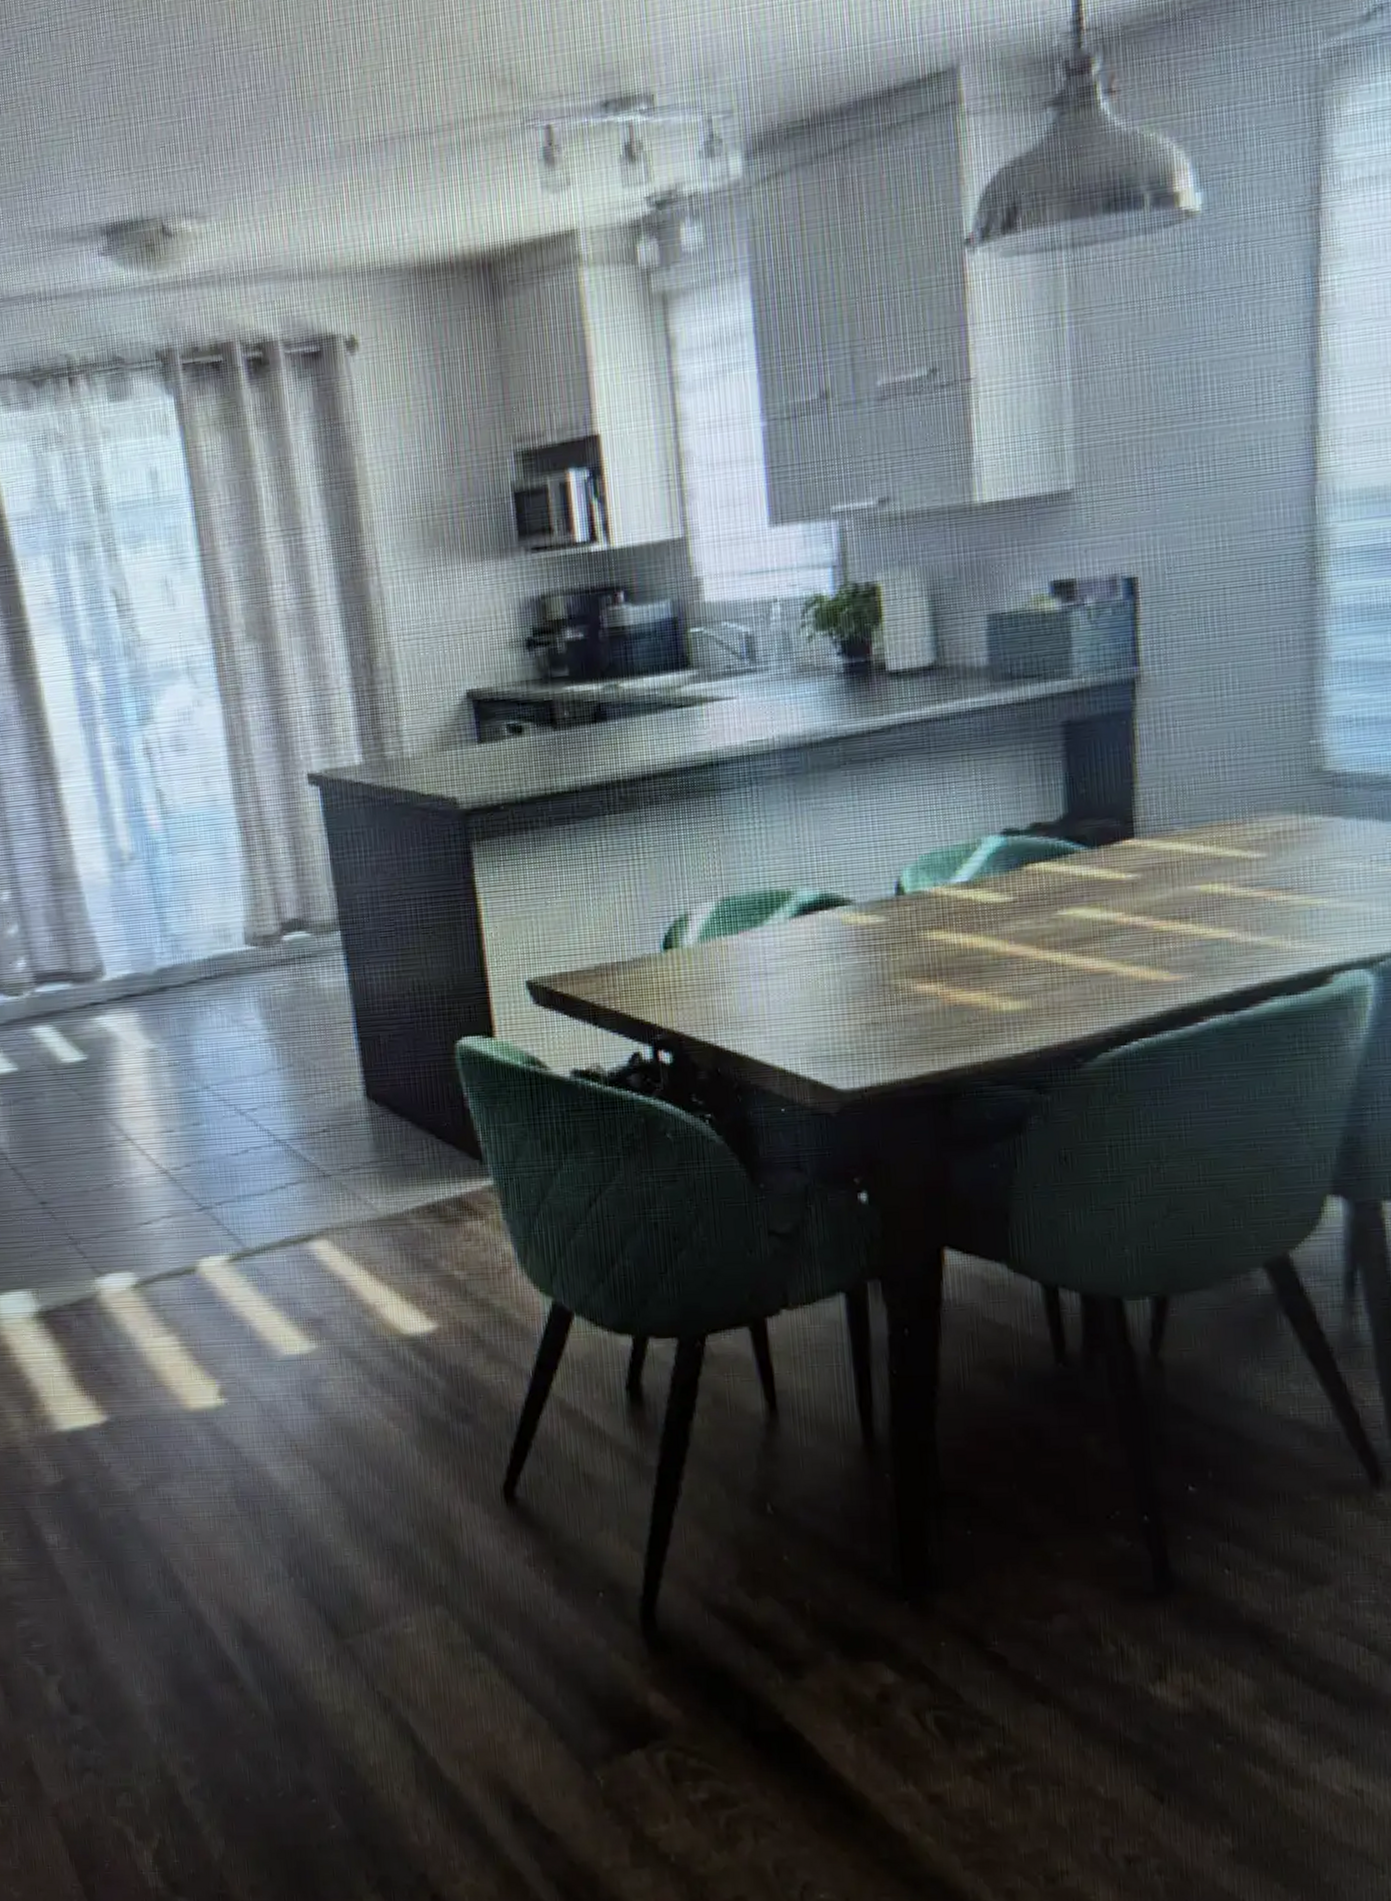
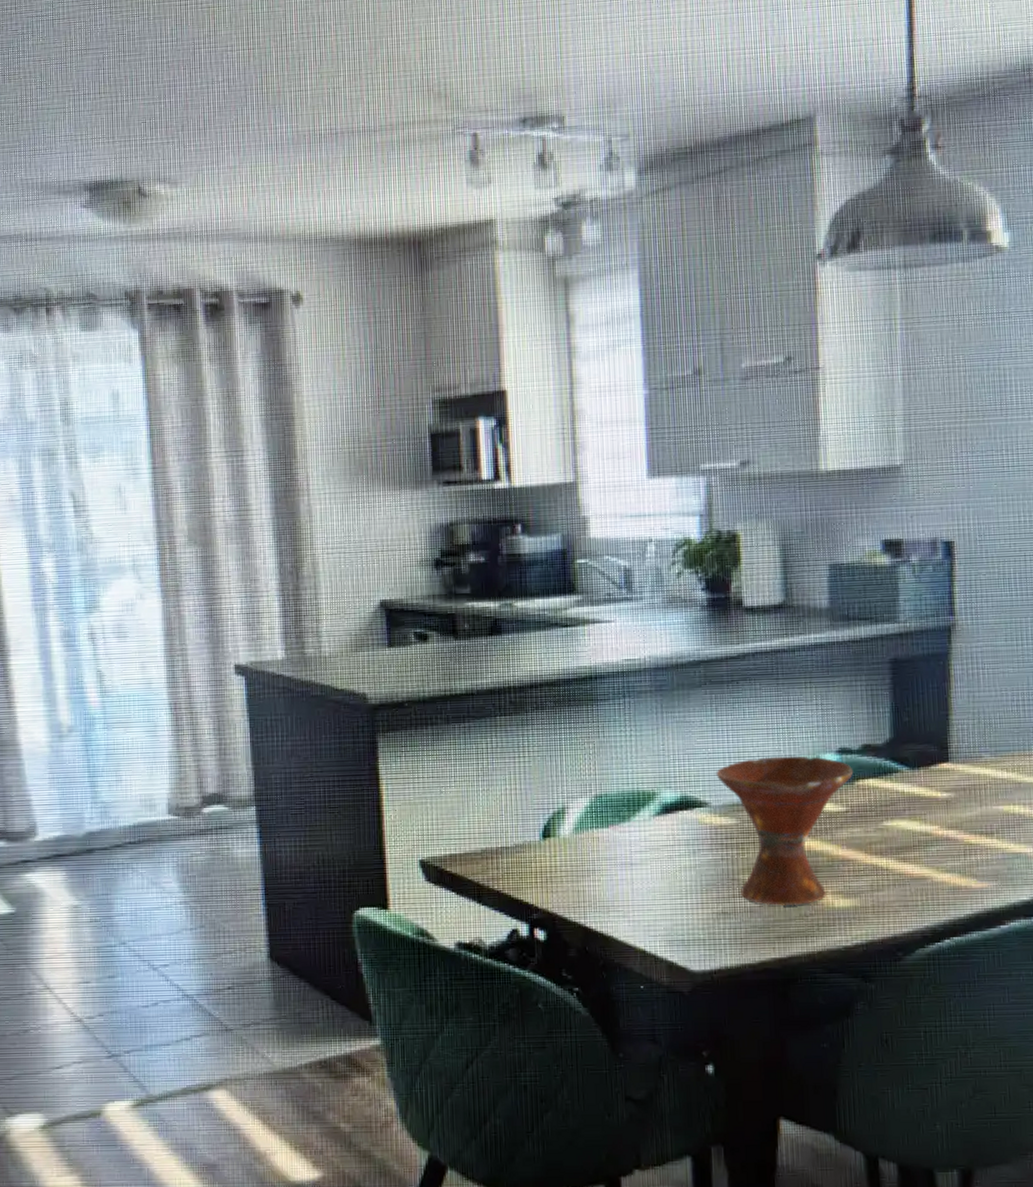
bowl: none [860,840,1022,1013] -> present [716,756,854,907]

